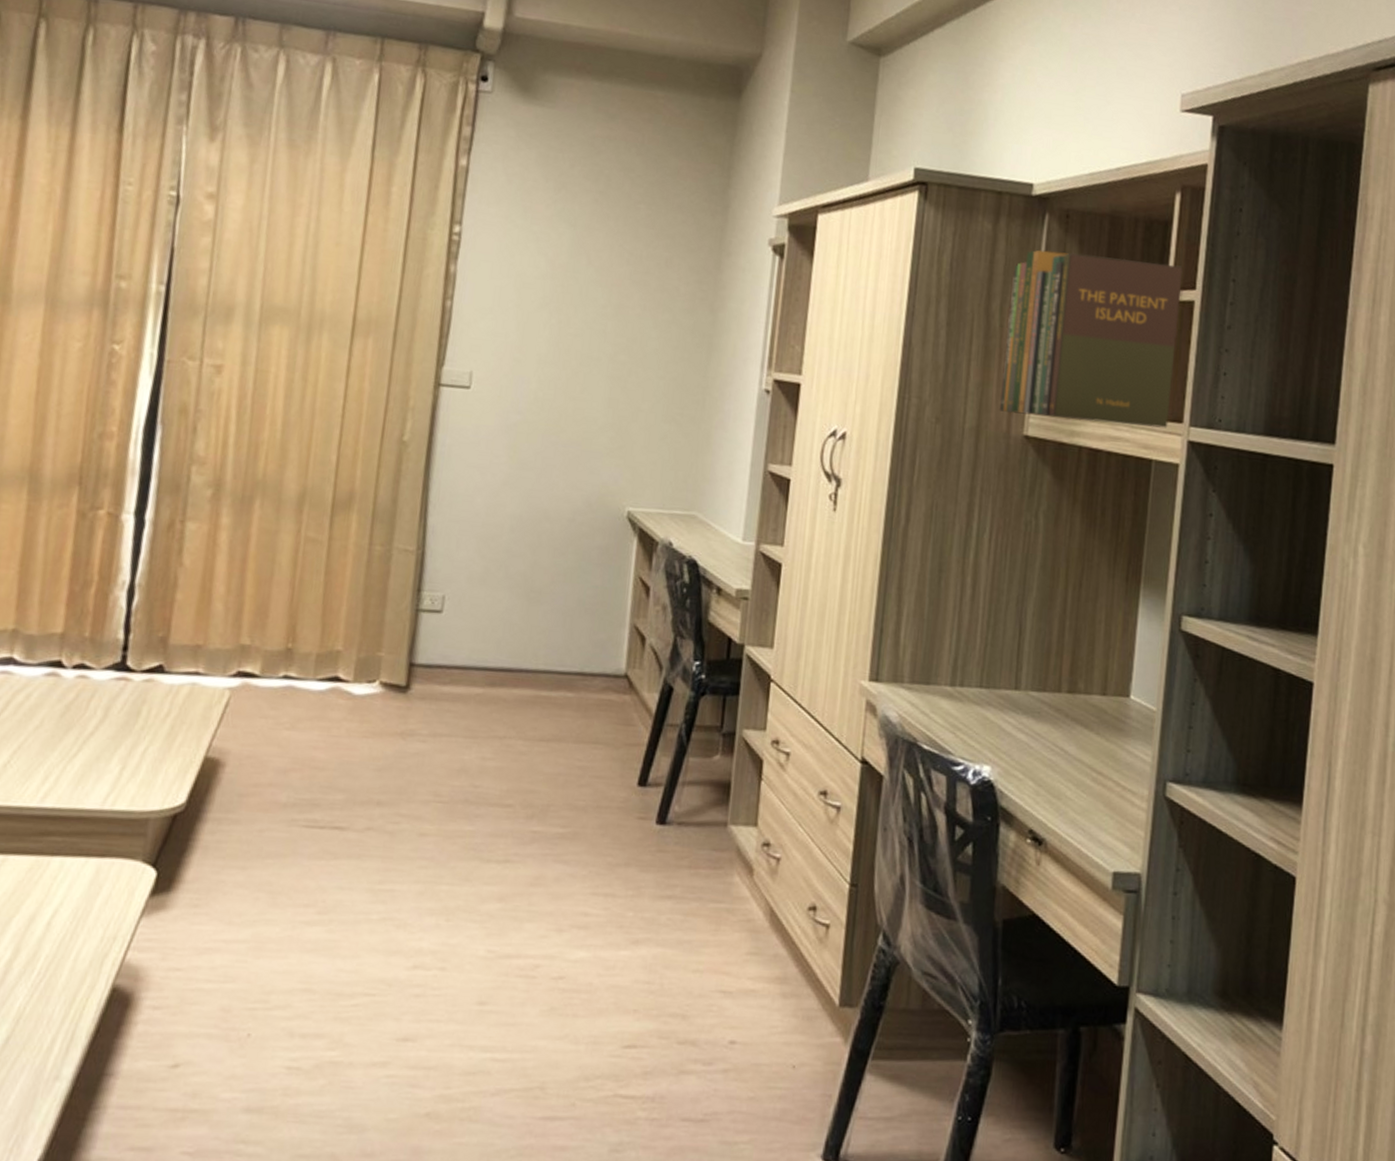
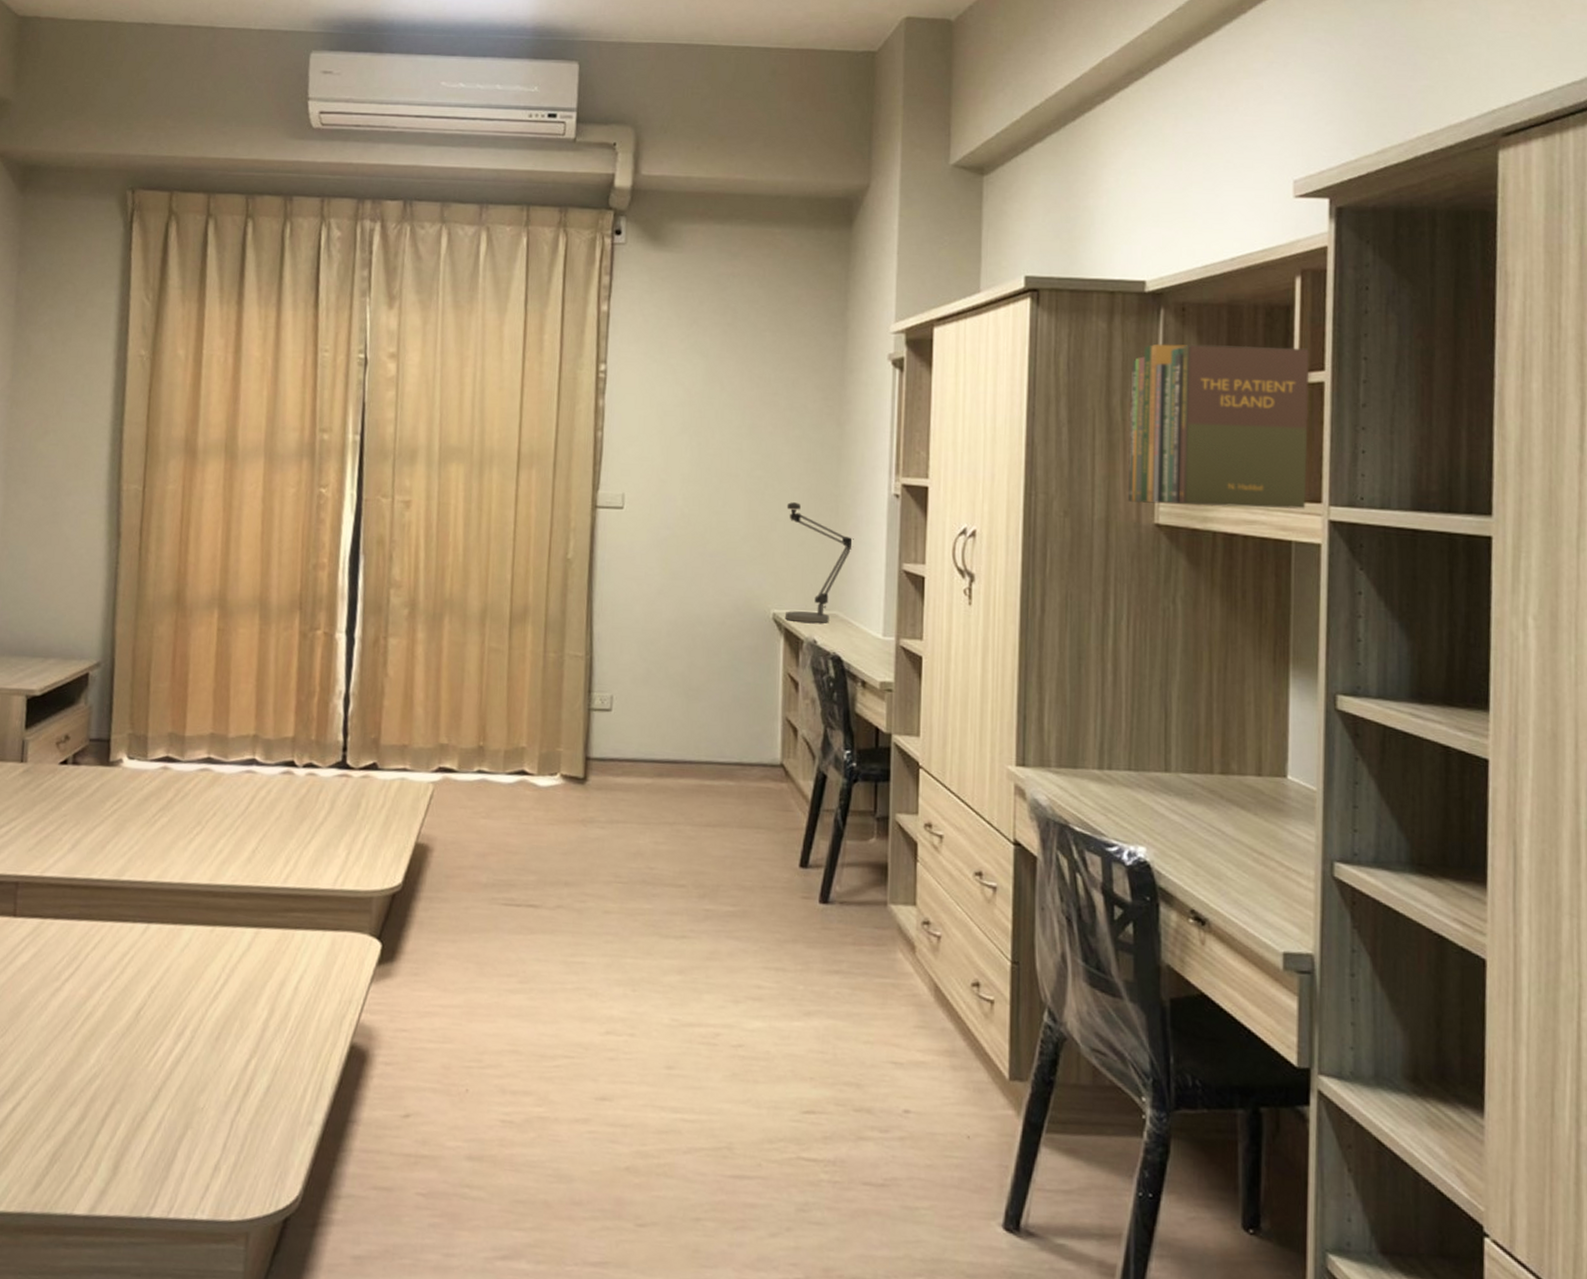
desk lamp: none [640,392,719,525] -> present [784,502,854,624]

